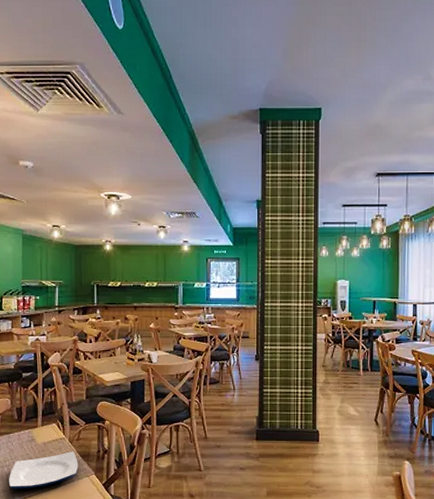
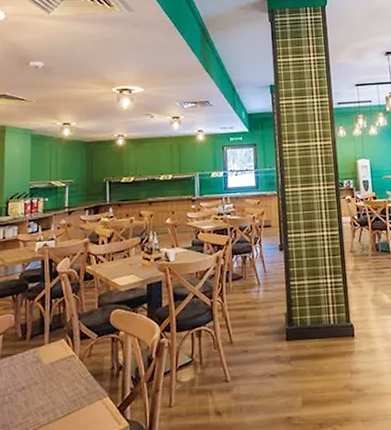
plate: present [9,452,79,490] -> none [10,371,90,423]

